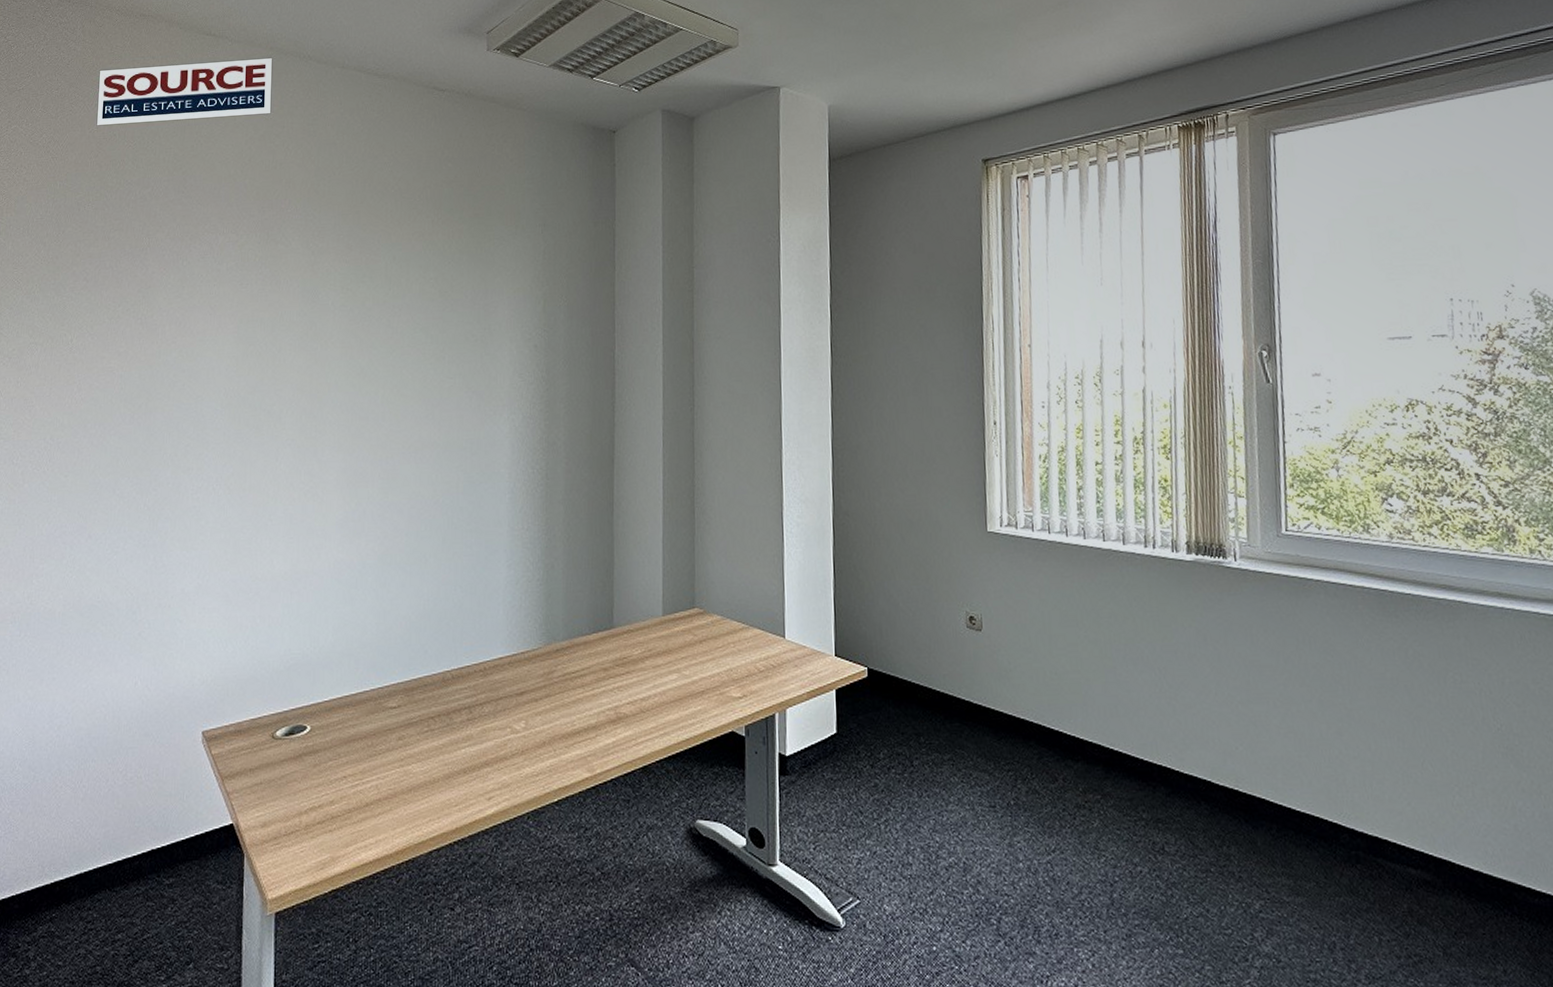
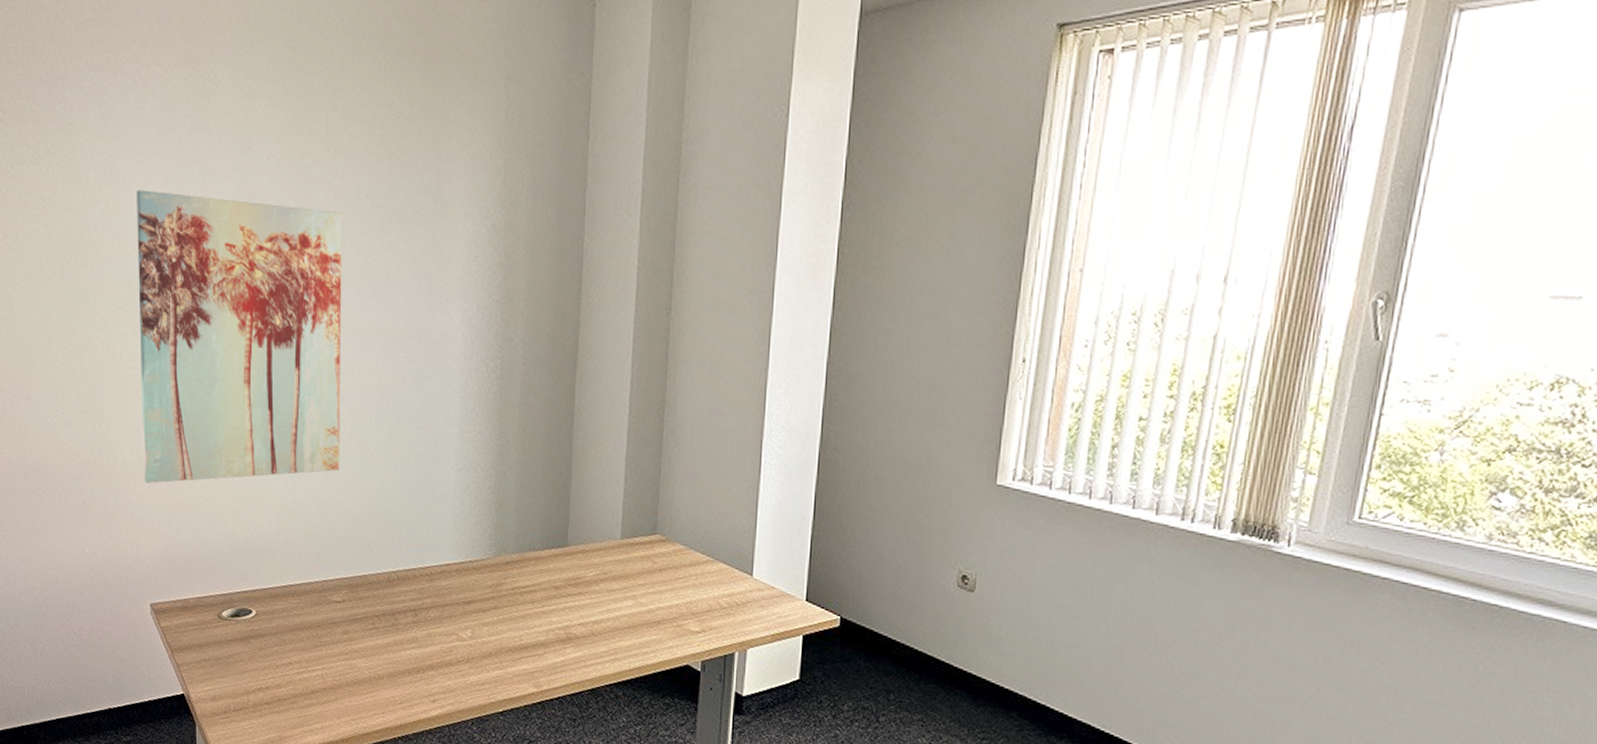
wall art: none [202,338,400,609] -> present [137,189,342,483]

